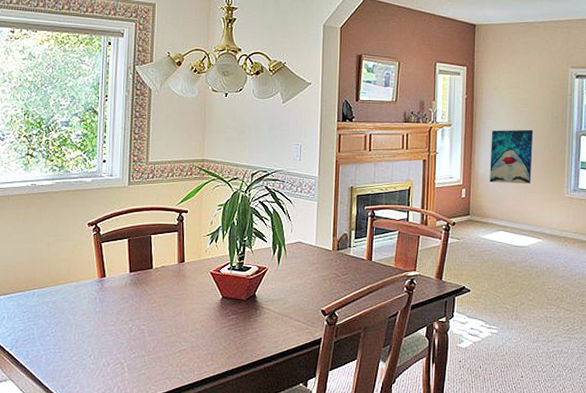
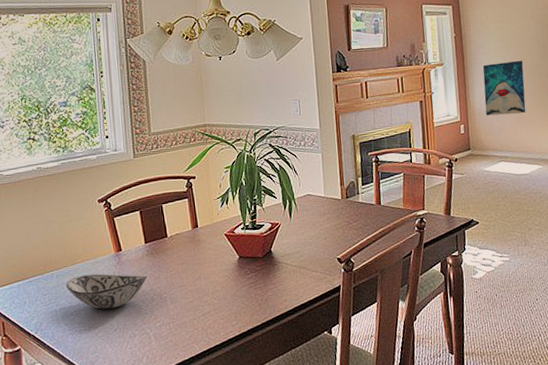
decorative bowl: none [46,296,128,334] -> present [66,274,148,309]

